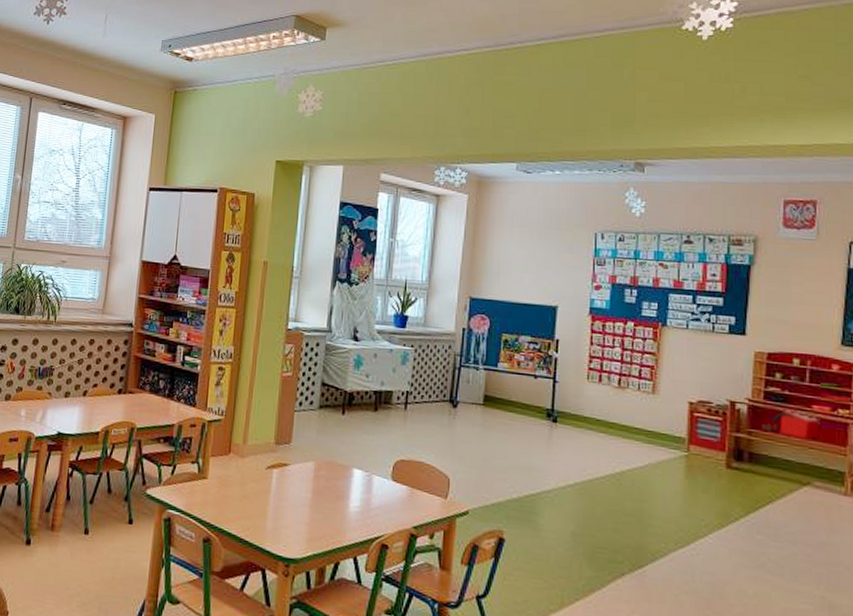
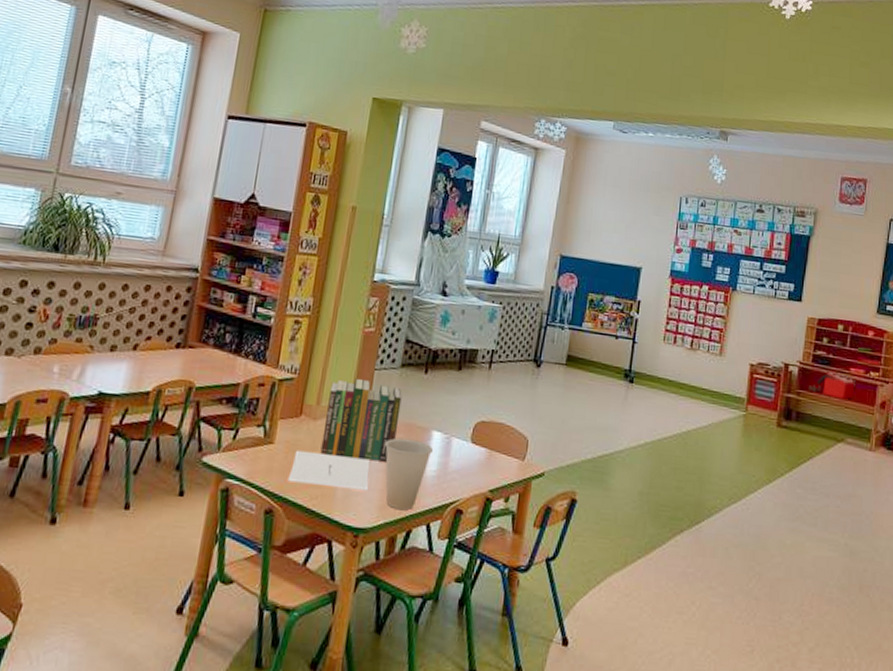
paper sheet: none [222,485,297,524] -> present [287,450,371,491]
books: none [249,419,322,498] -> present [320,378,402,462]
cup: none [308,475,355,544] -> present [384,438,433,511]

